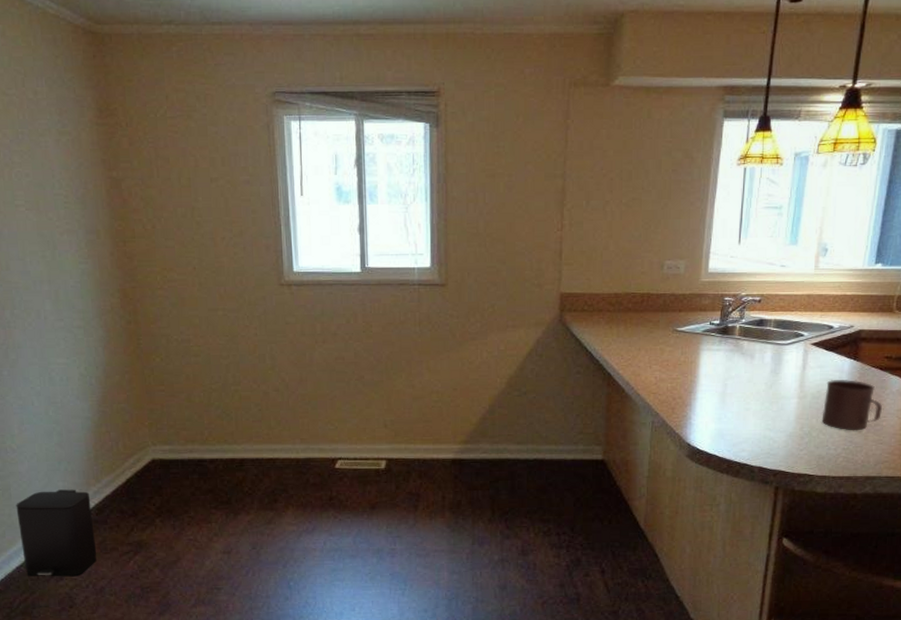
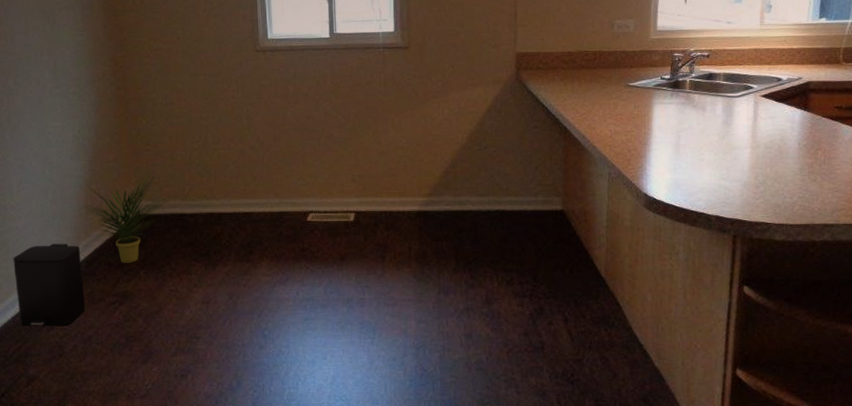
potted plant: none [93,416,185,511] -> present [84,174,168,263]
mug: present [821,380,882,431] -> none [775,129,835,180]

